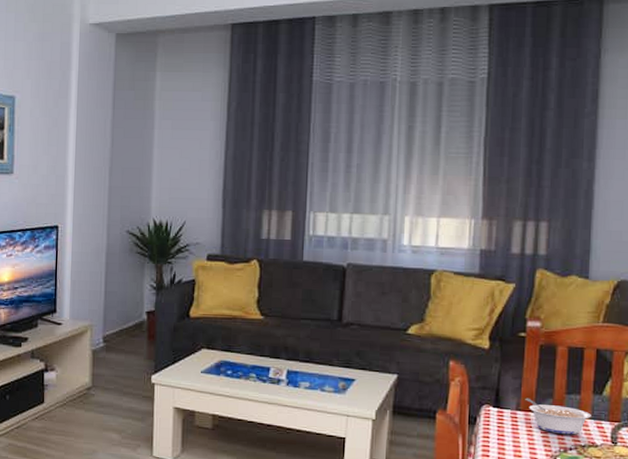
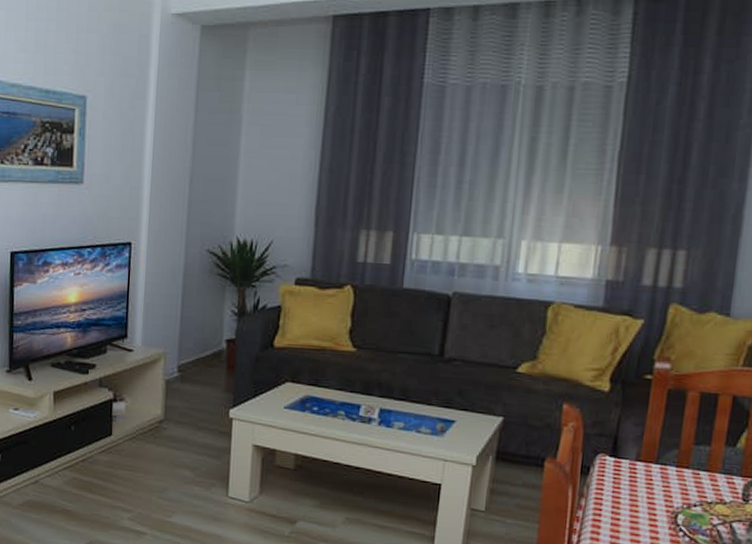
legume: present [525,398,591,435] -> none [647,447,722,490]

